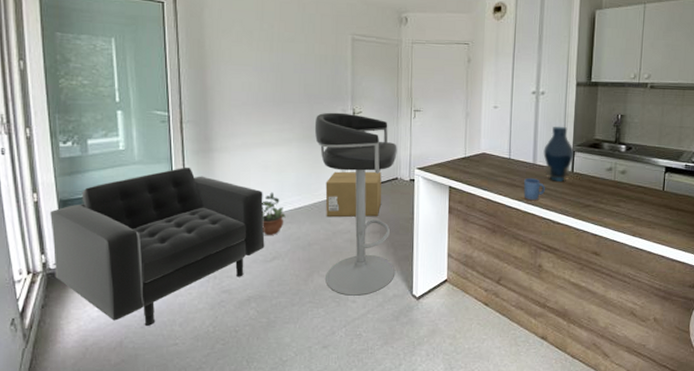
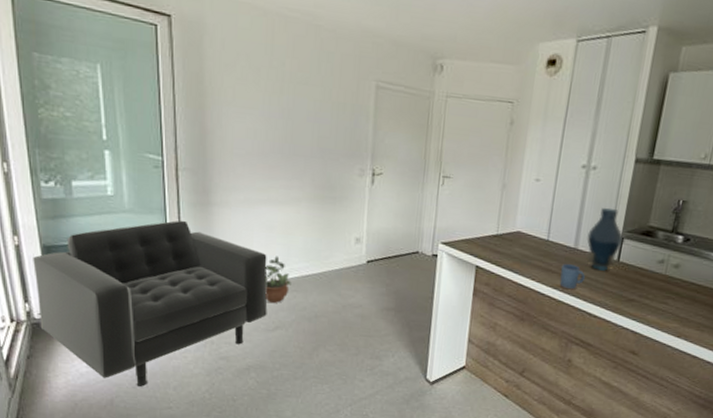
bar stool: present [314,112,397,296] -> none [327,170,421,375]
box: present [325,171,382,217] -> none [336,239,401,293]

